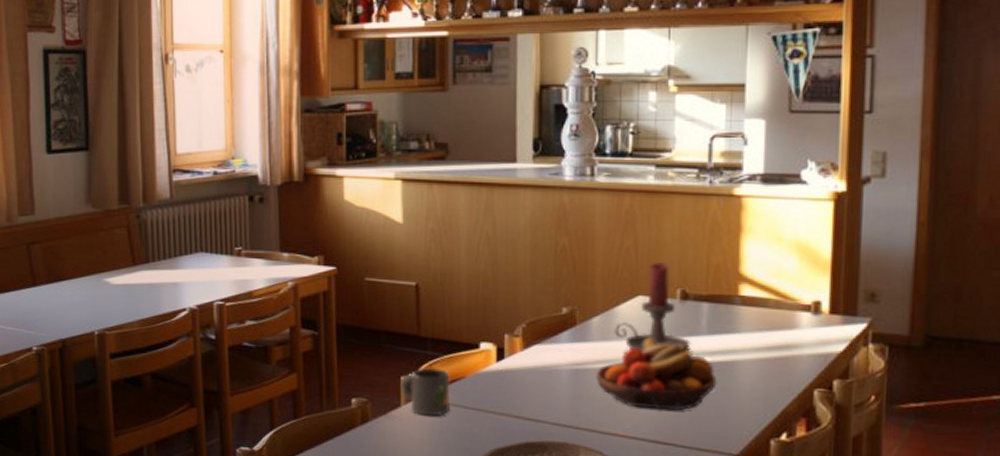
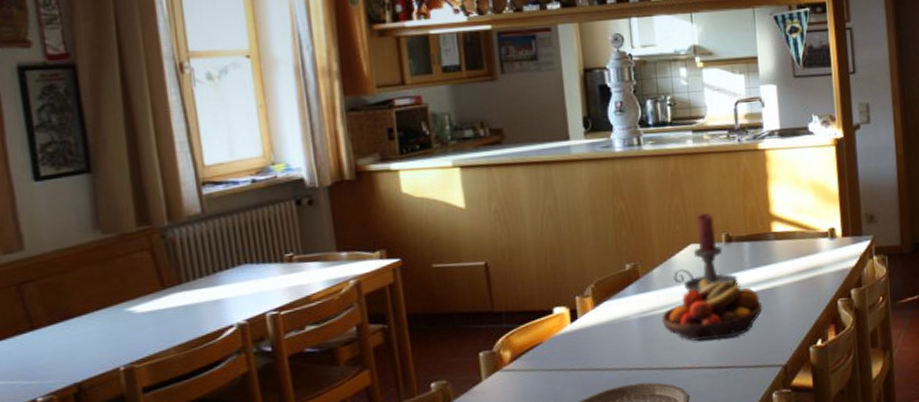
mug: present [402,367,451,416] -> none [481,338,531,386]

